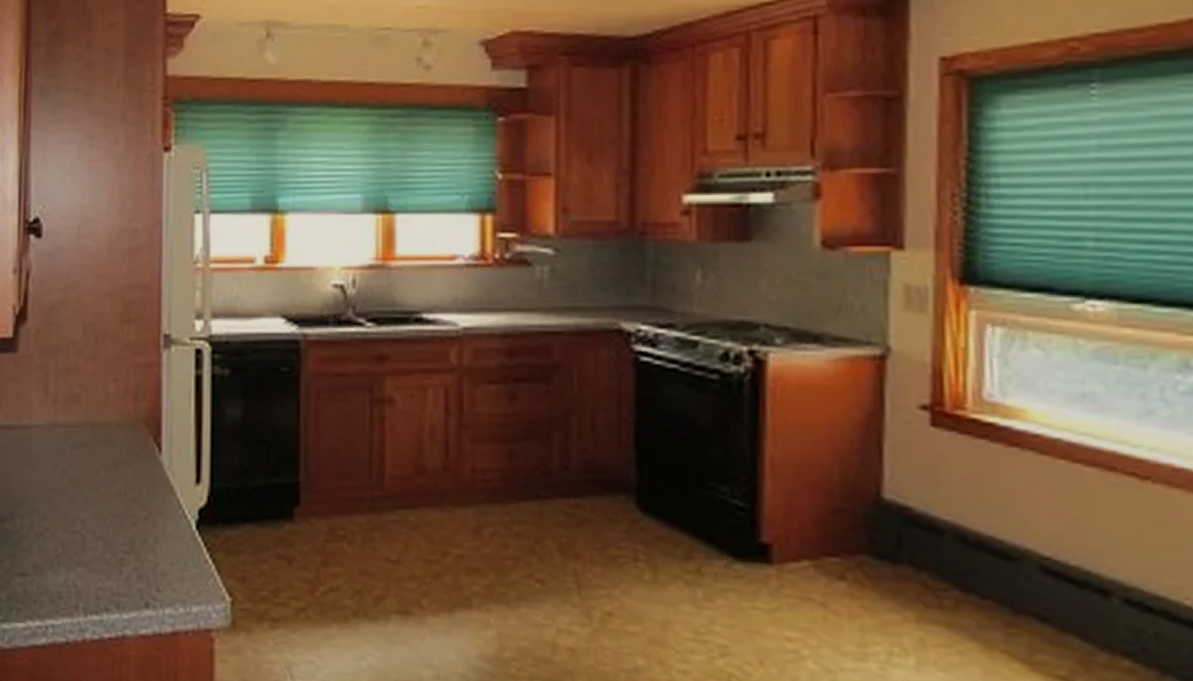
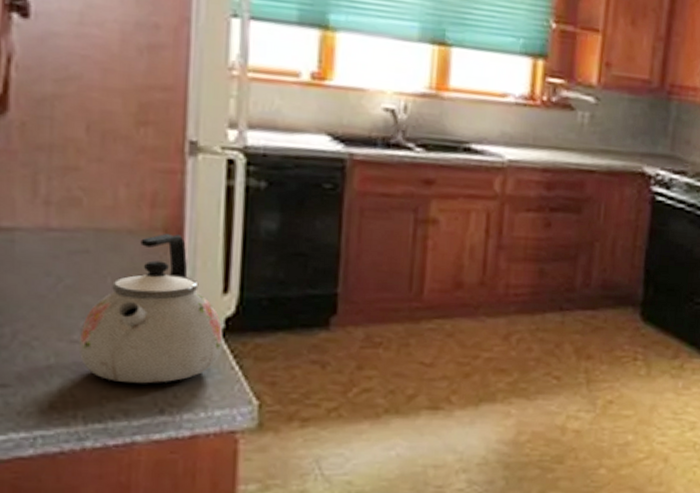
kettle: none [80,426,197,576] -> present [79,234,223,384]

